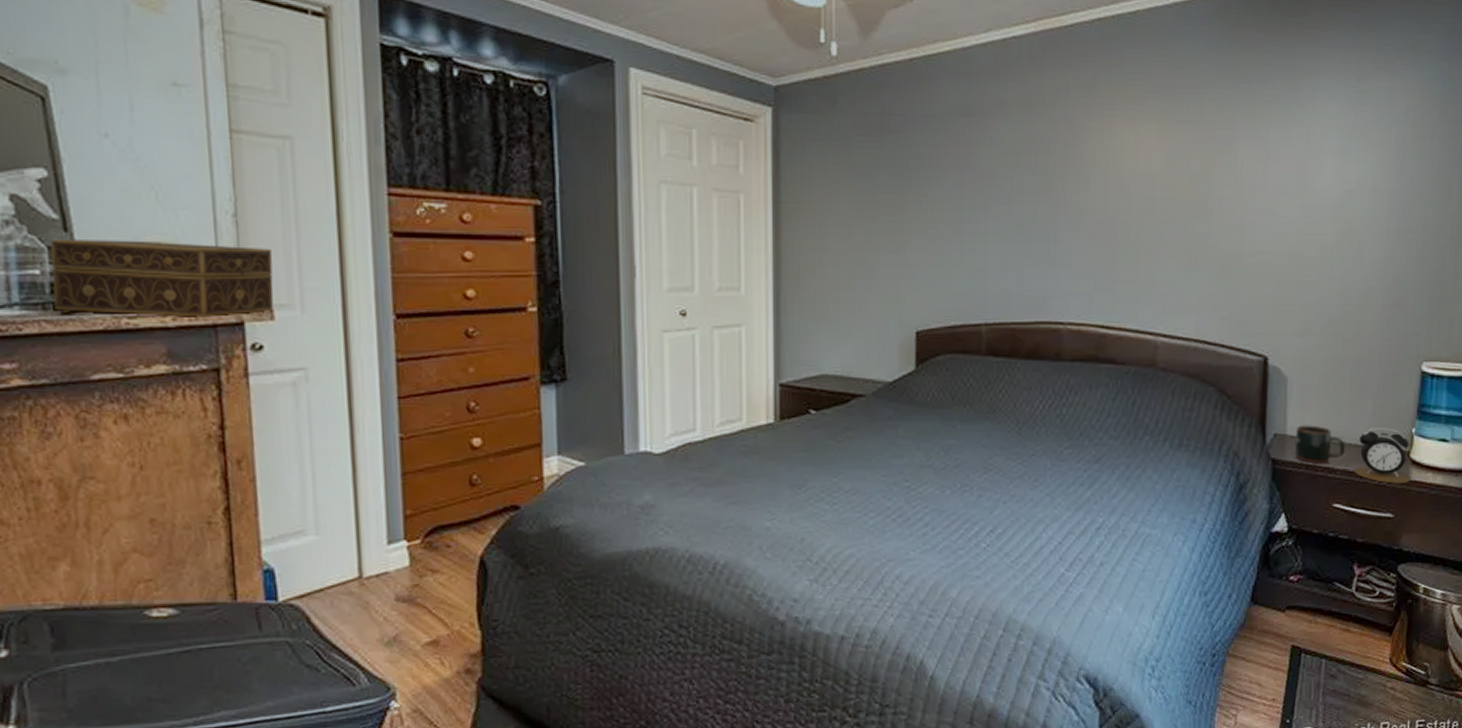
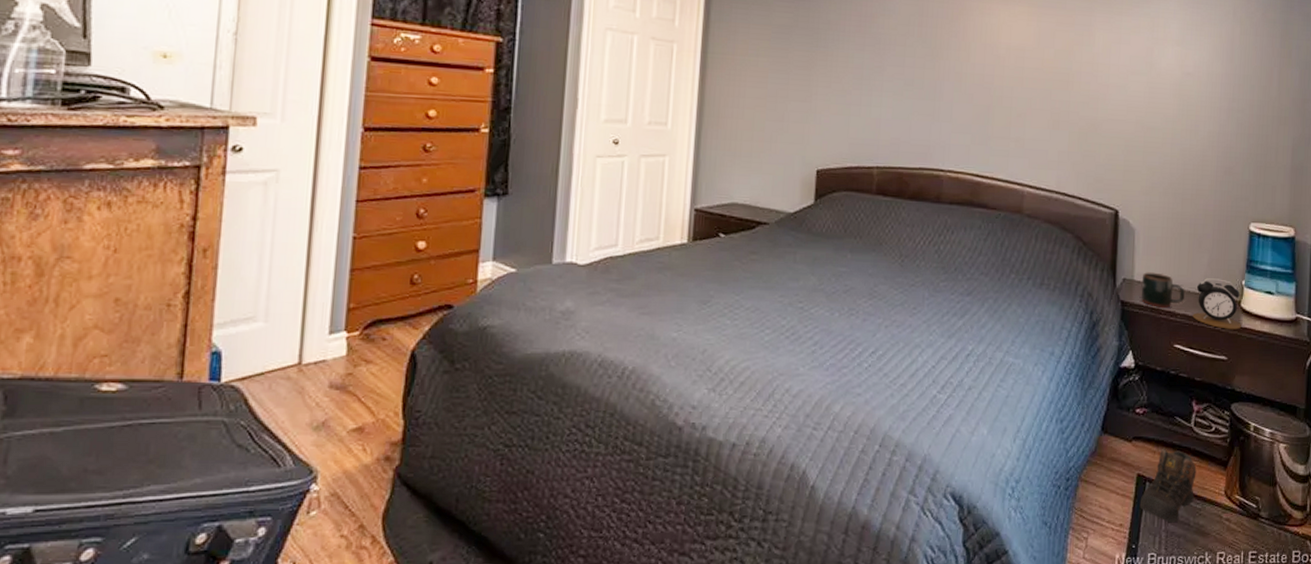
decorative box: present [50,240,274,317] -> none [62,44,264,121]
boot: none [1294,616,1358,695] -> present [1139,448,1197,523]

